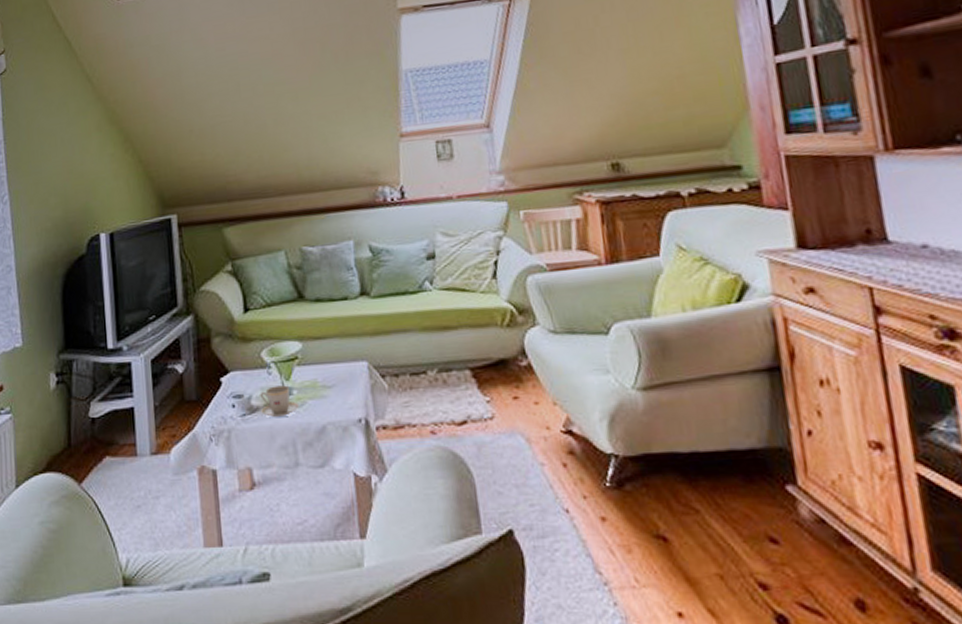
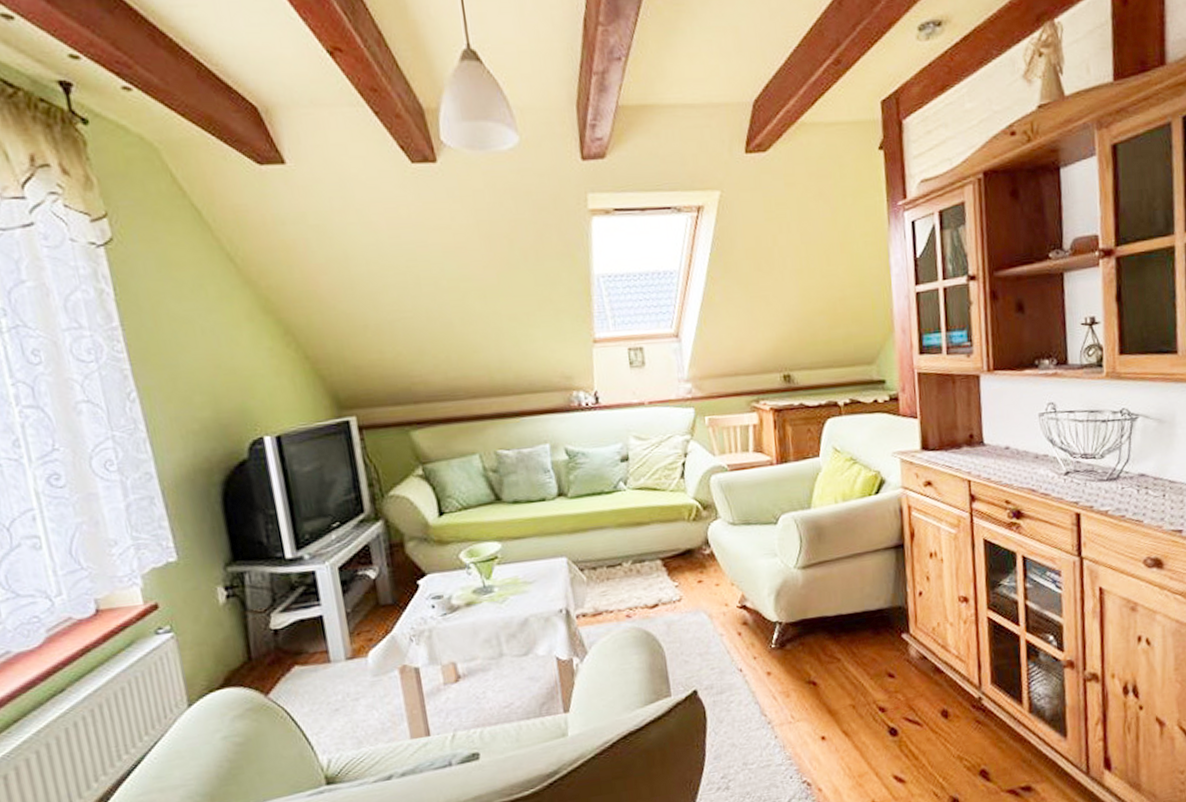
teacup: present [260,385,299,418] -> none [460,583,501,615]

